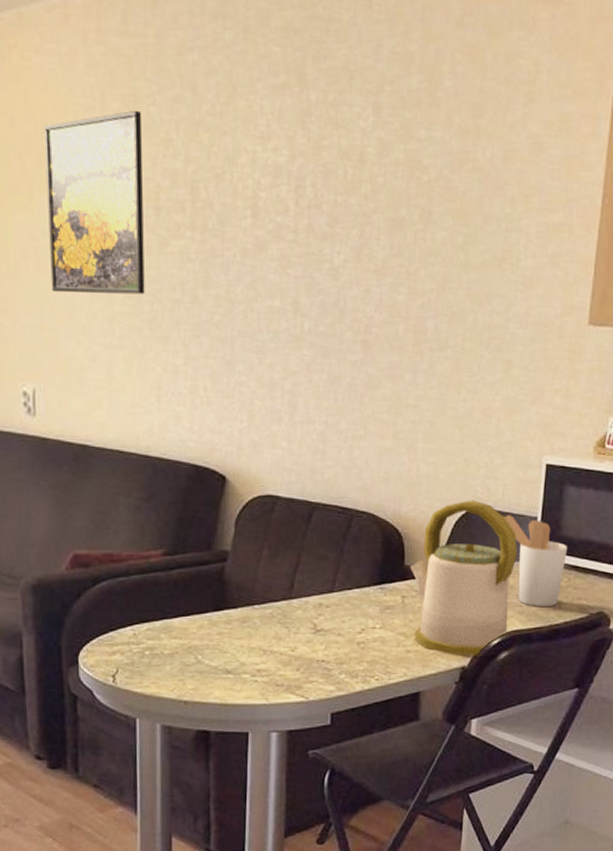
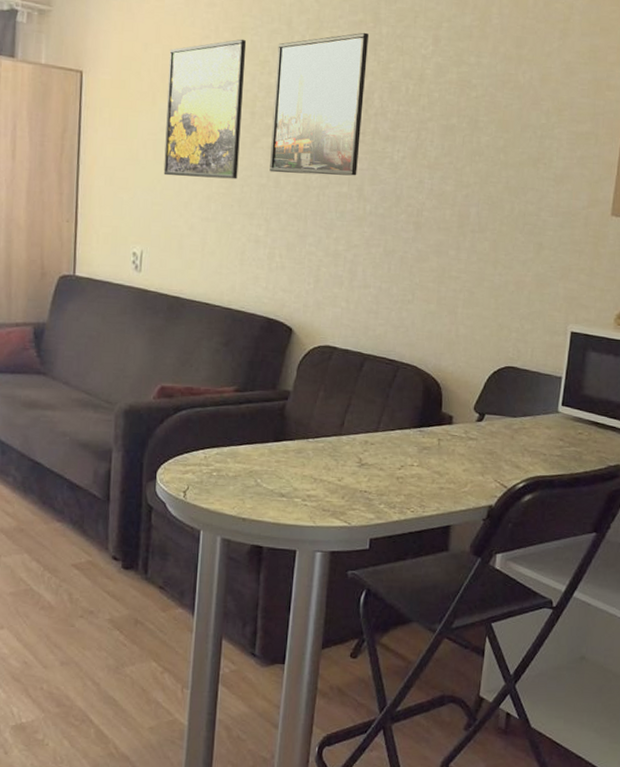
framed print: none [182,99,294,286] -> present [270,32,369,176]
kettle: present [410,500,518,656] -> none [447,359,543,497]
utensil holder: present [503,515,568,606] -> none [531,374,589,457]

